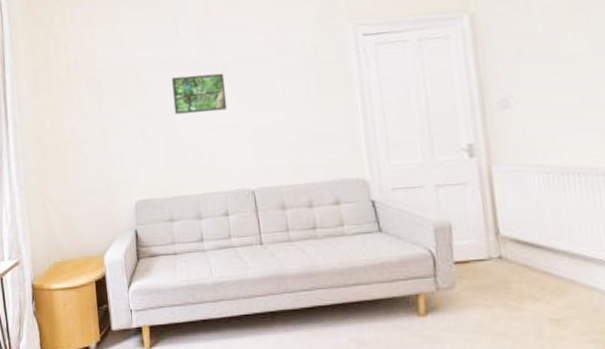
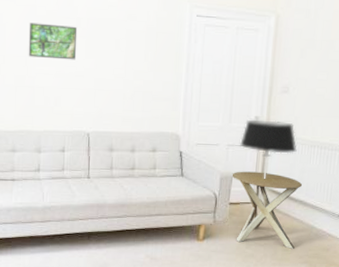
side table: none [449,216,570,322] -> present [232,171,303,249]
table lamp: none [452,145,541,225] -> present [240,120,297,179]

